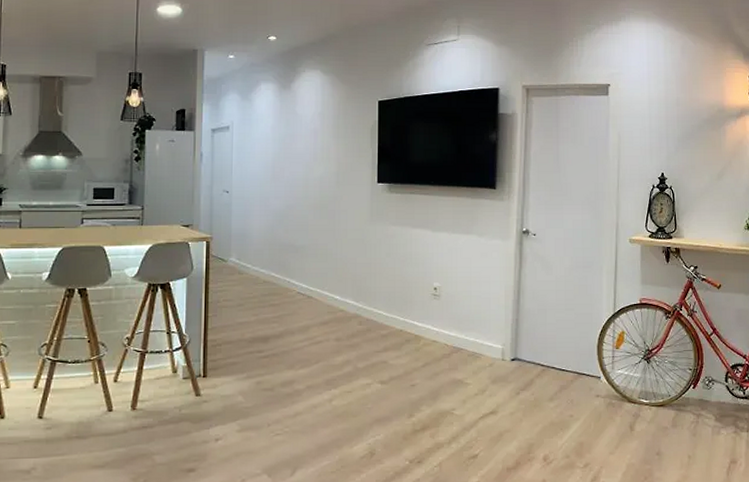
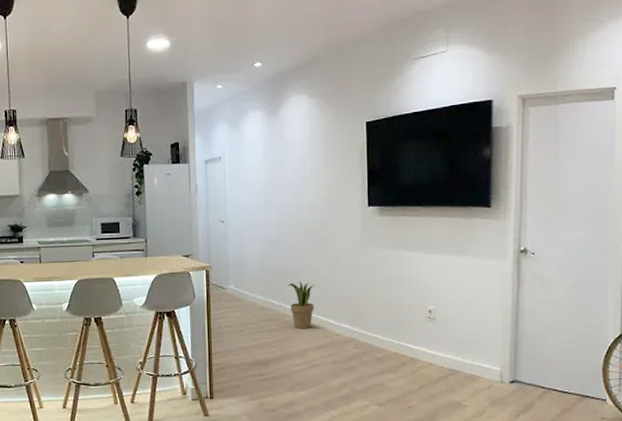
potted plant: none [292,254,322,305] -> present [287,280,316,329]

